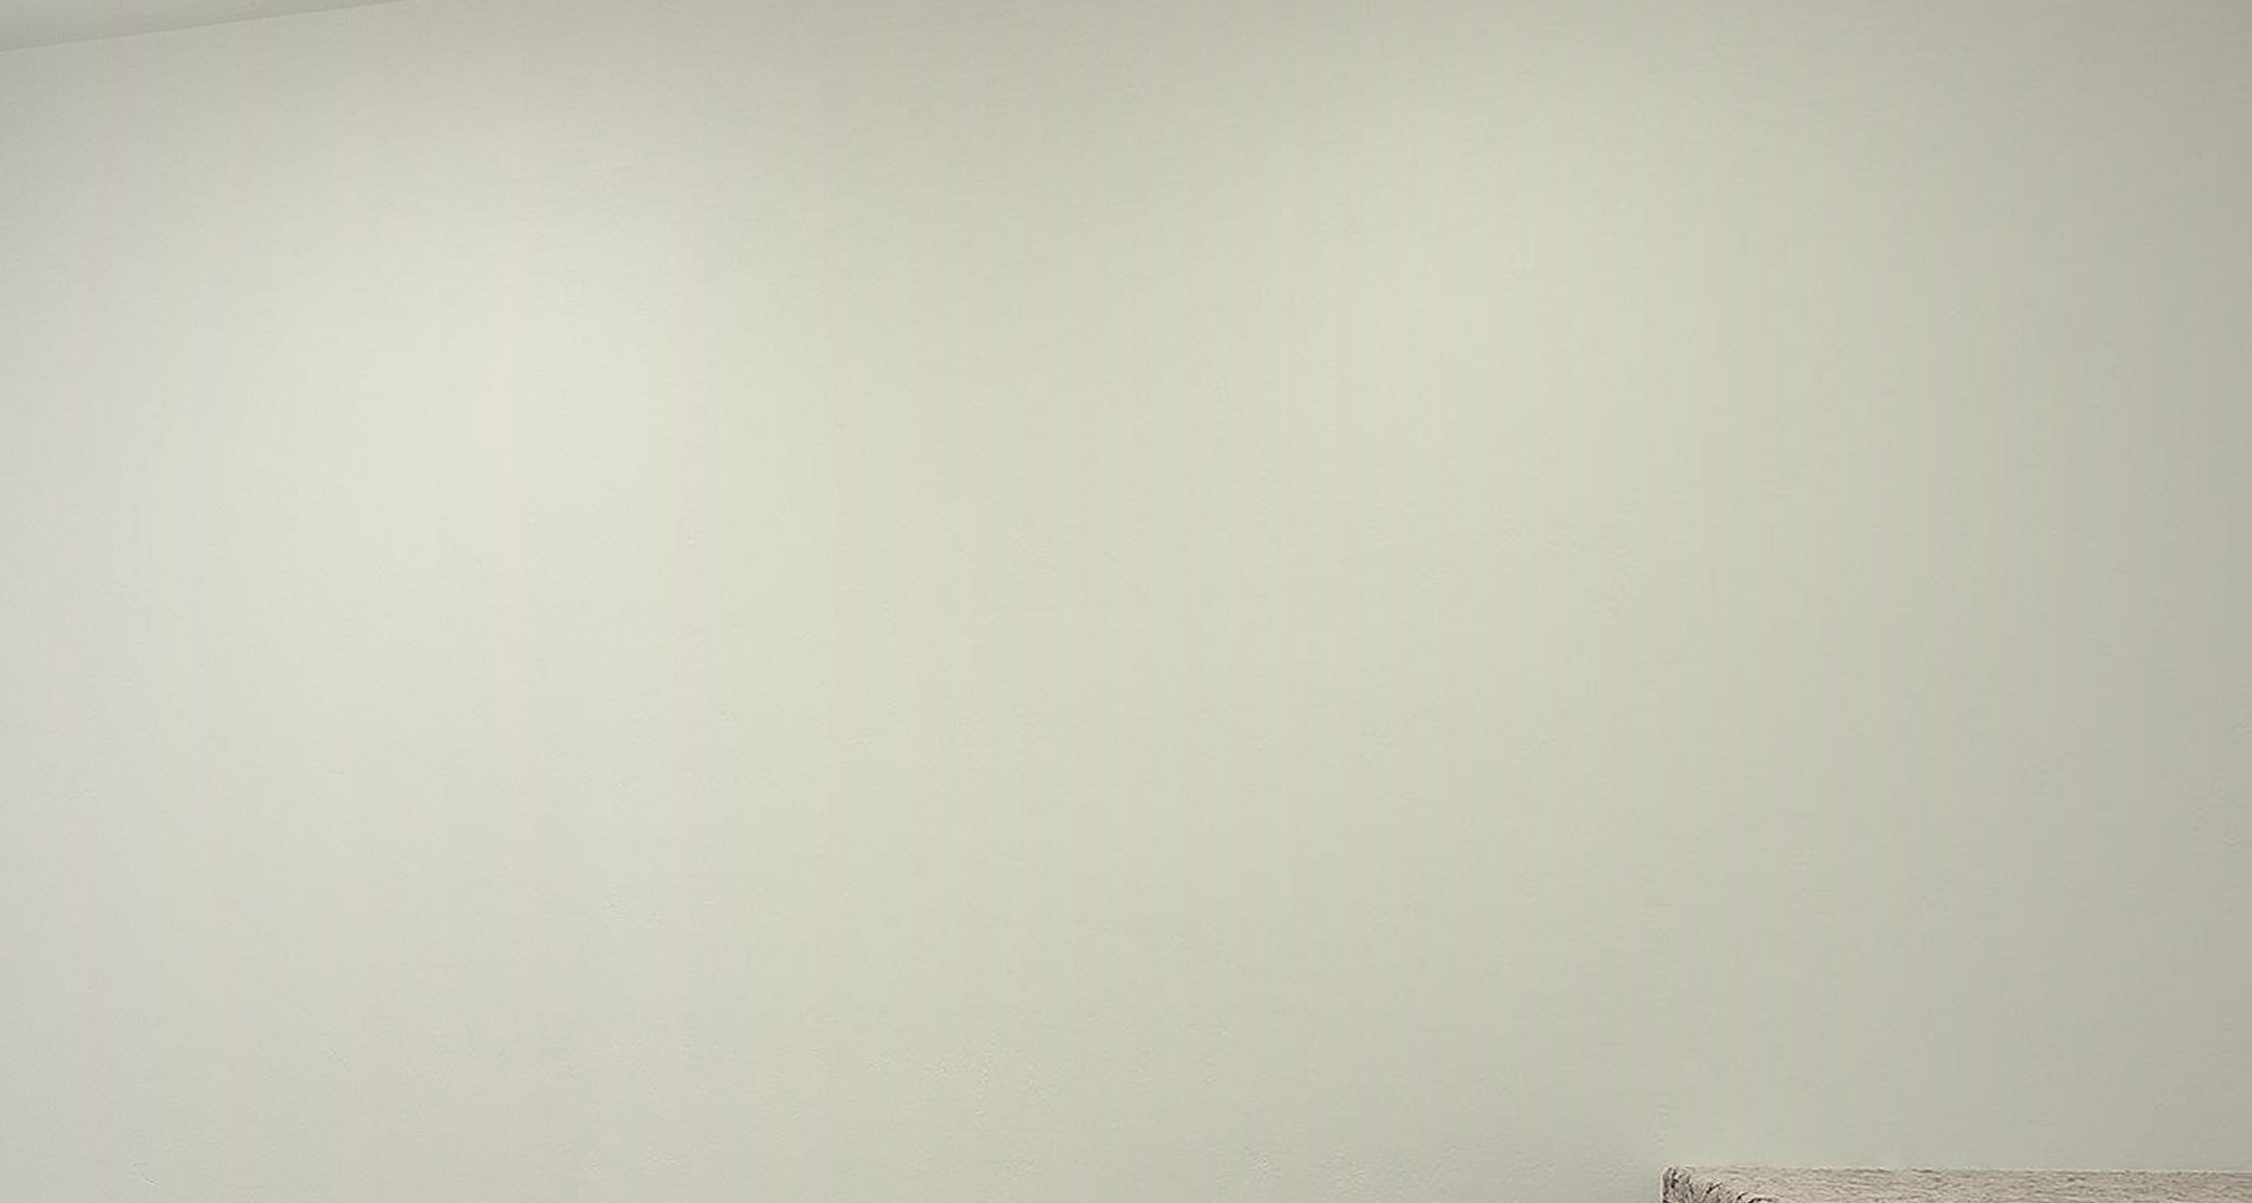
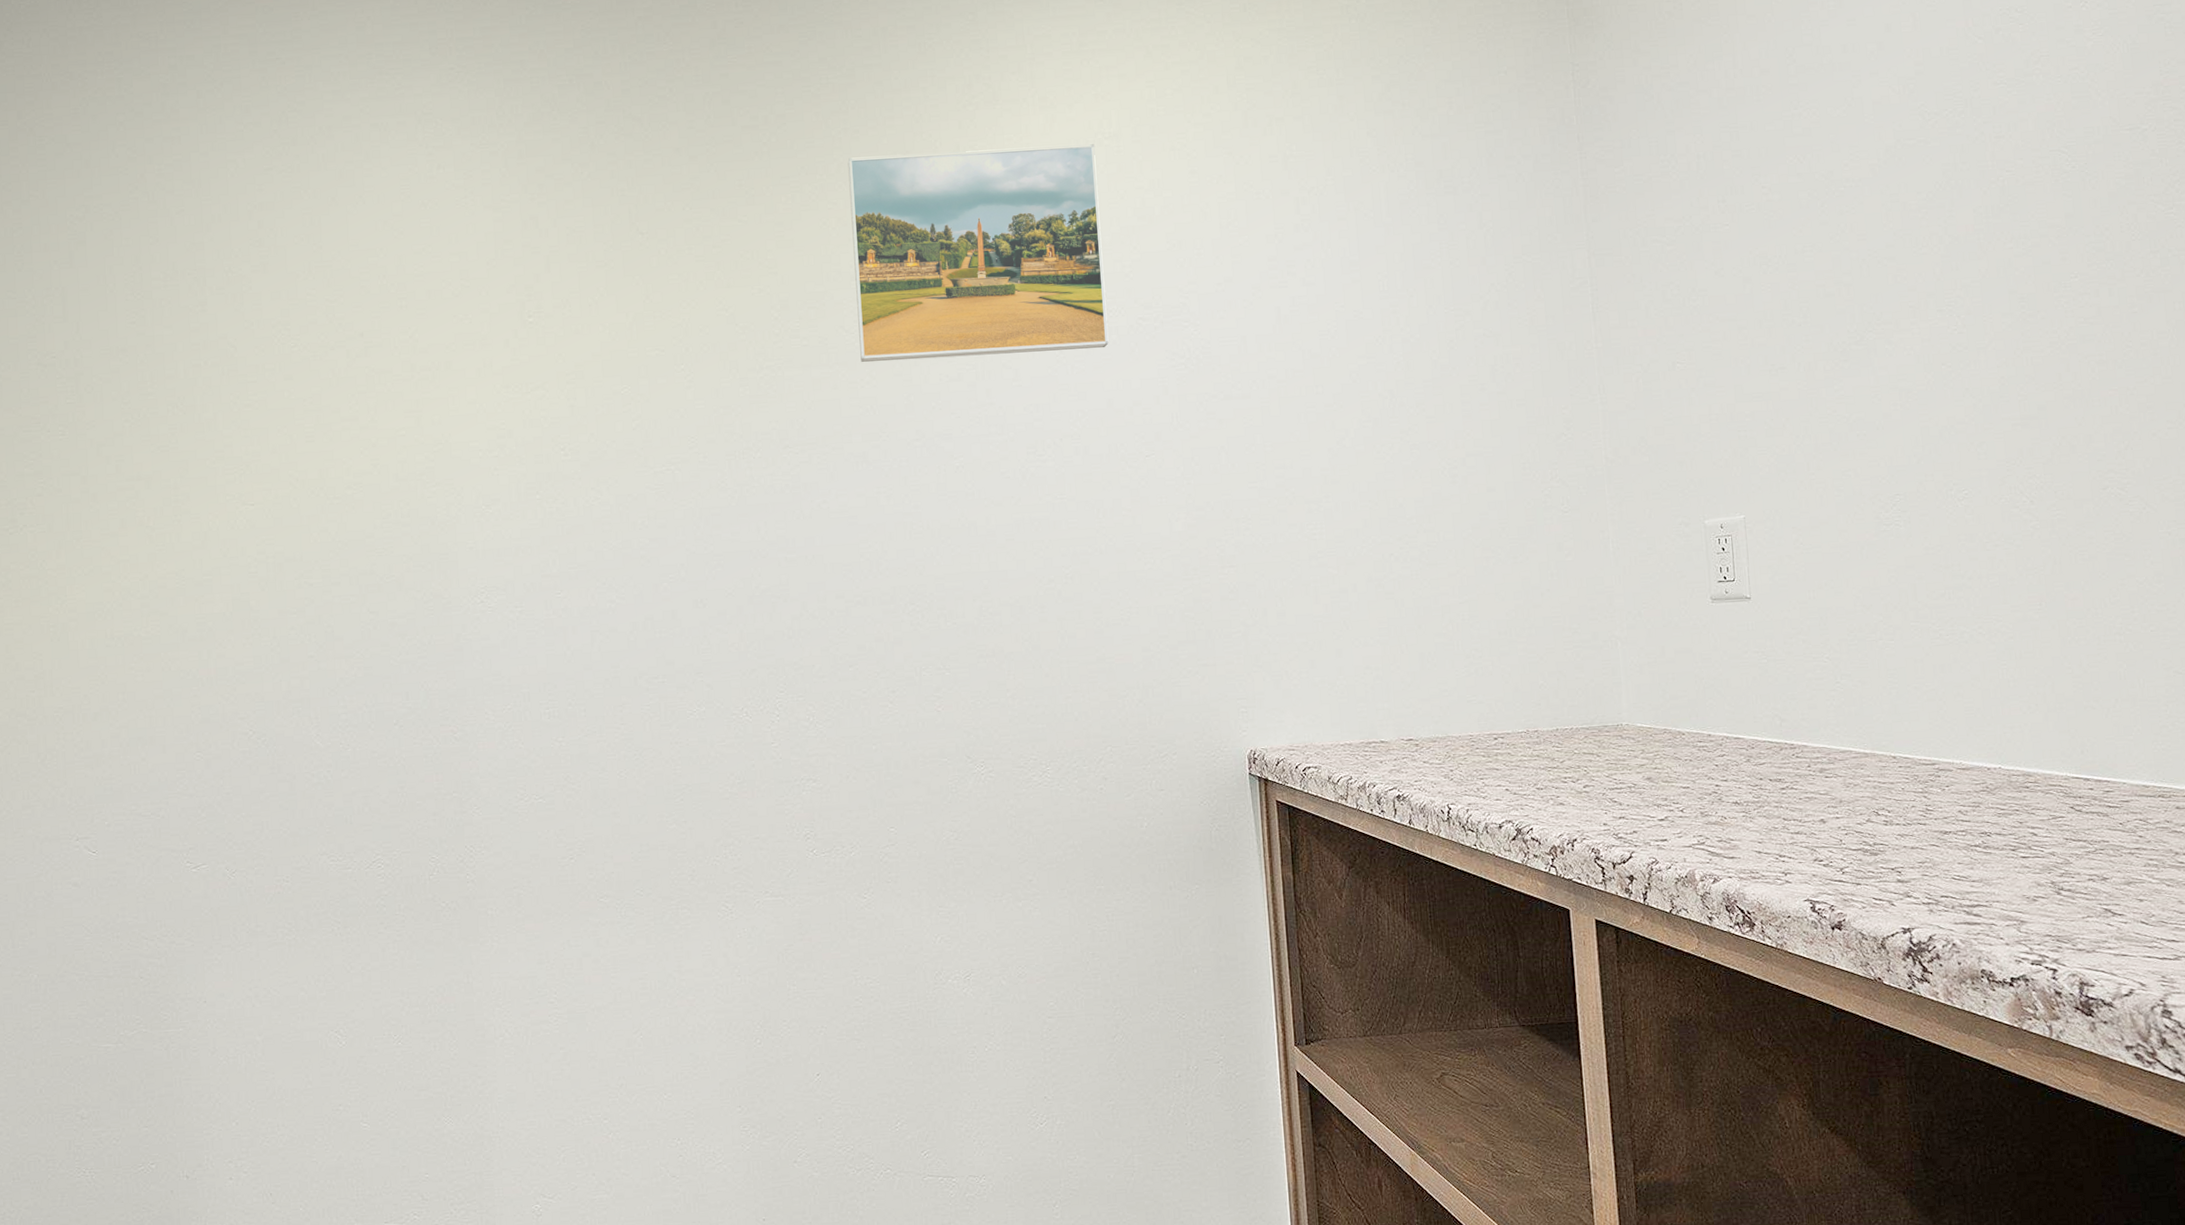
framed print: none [1130,287,1500,602] -> present [848,144,1109,362]

